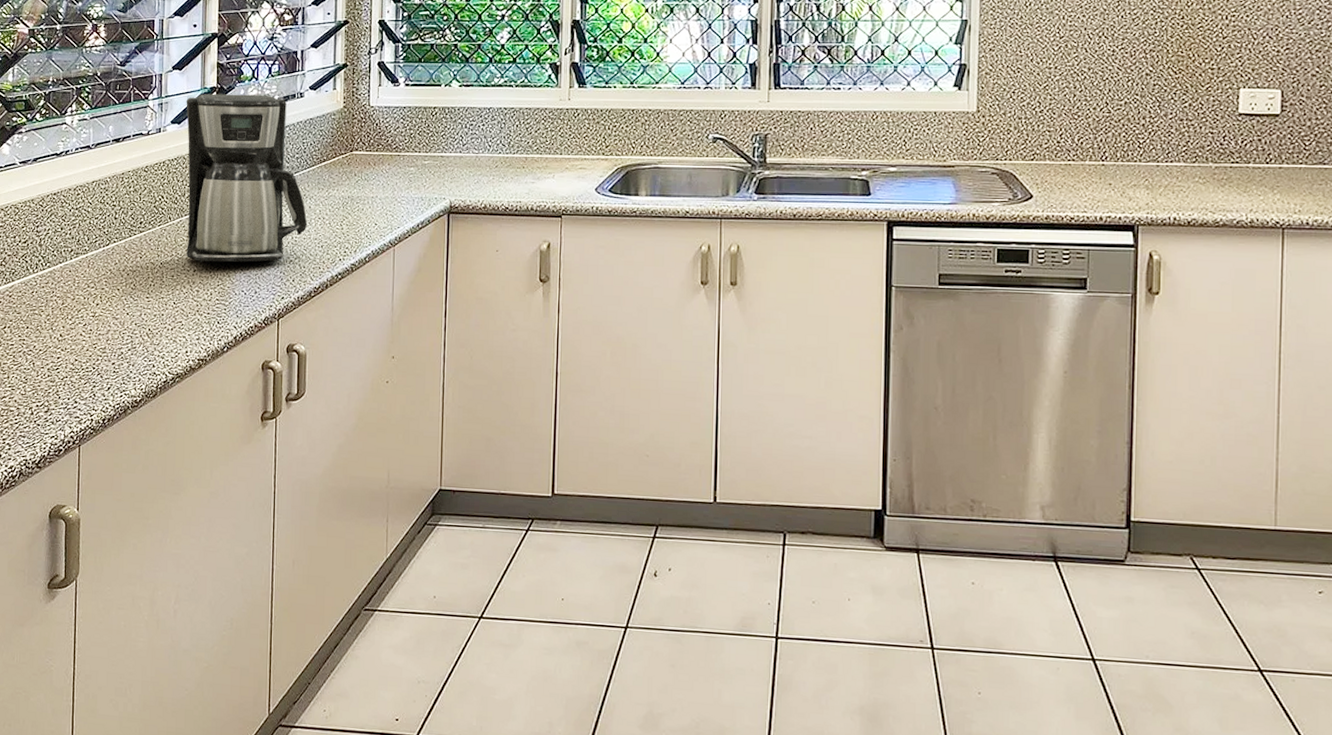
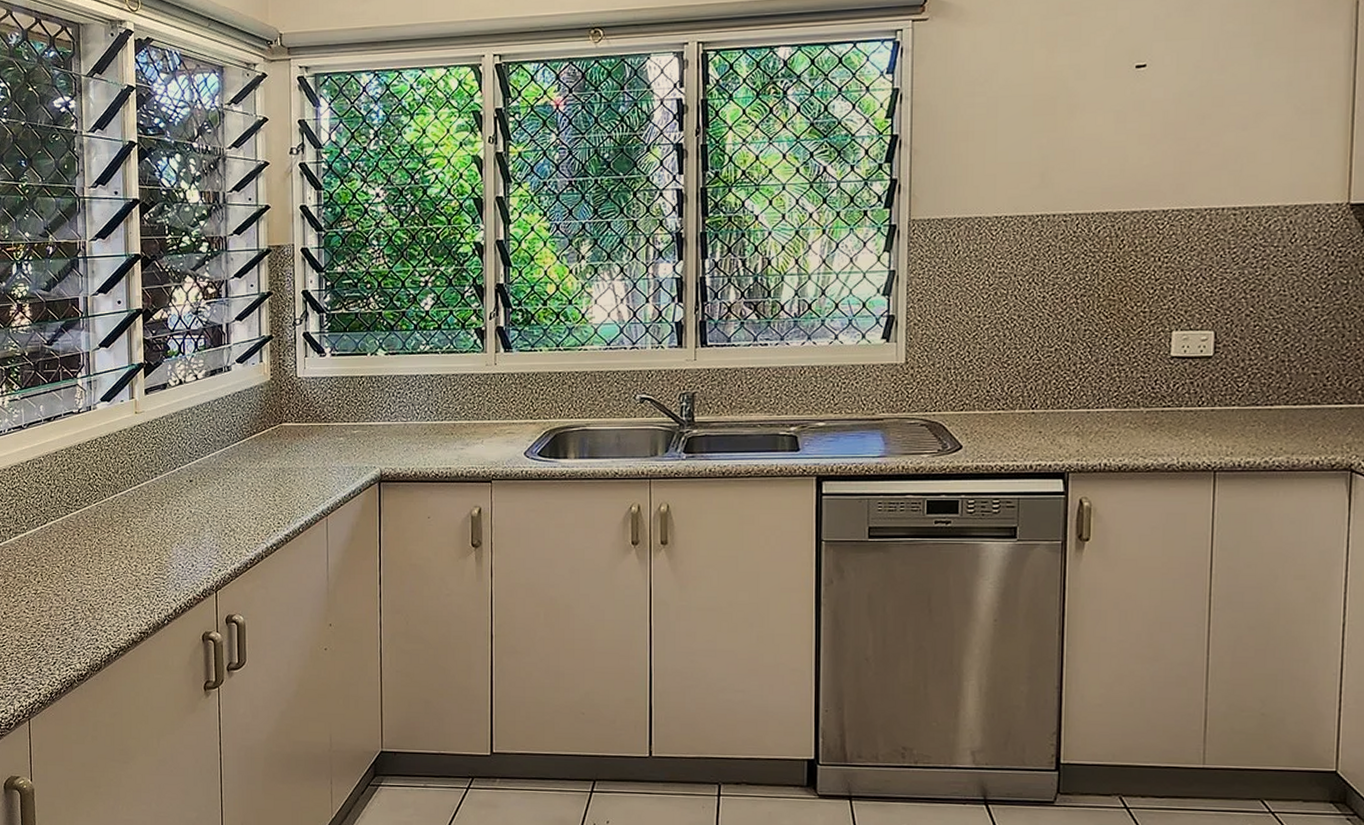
coffee maker: present [185,93,308,263] -> none [114,369,241,538]

